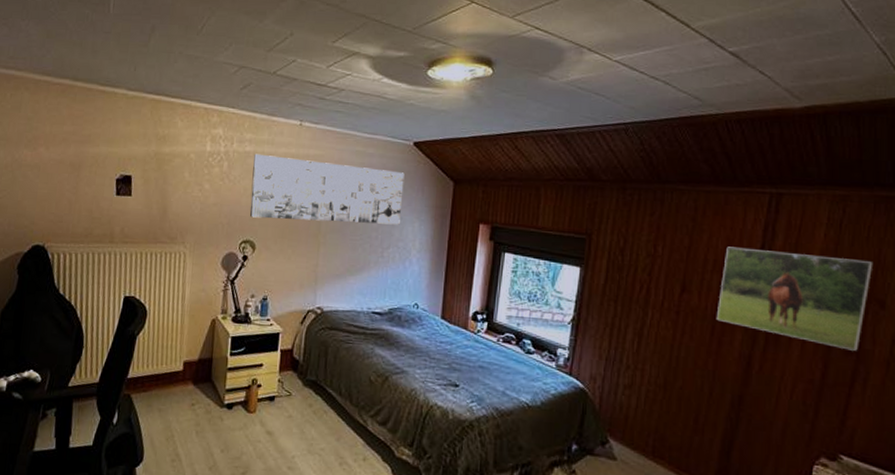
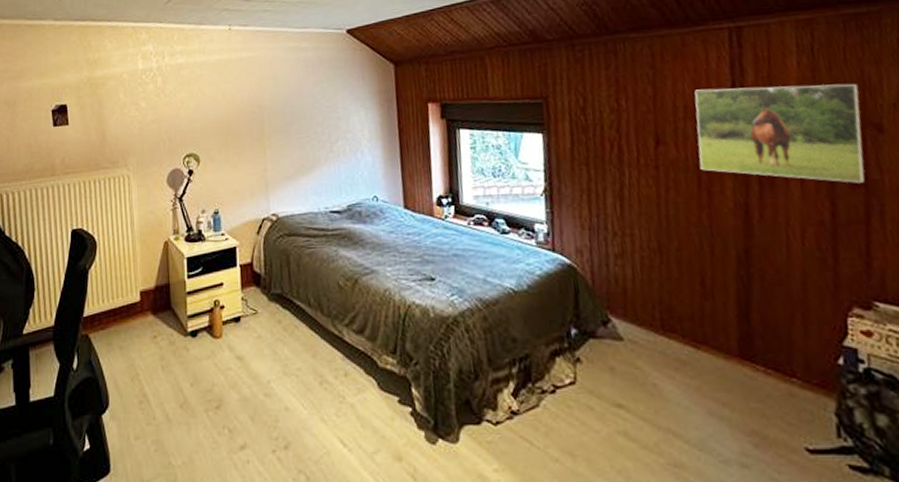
wall art: present [250,153,405,225] -> none [187,62,345,130]

